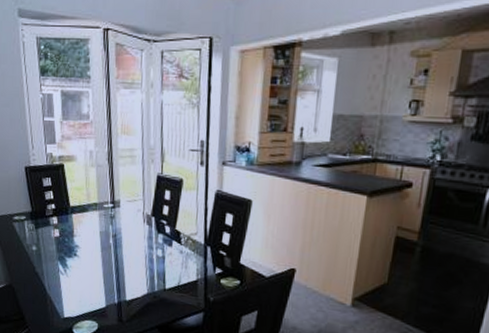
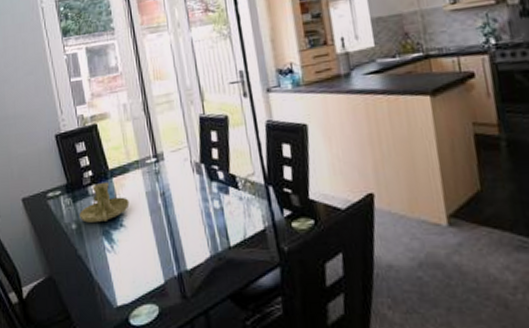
candle holder: none [40,216,85,249] -> present [79,181,130,223]

